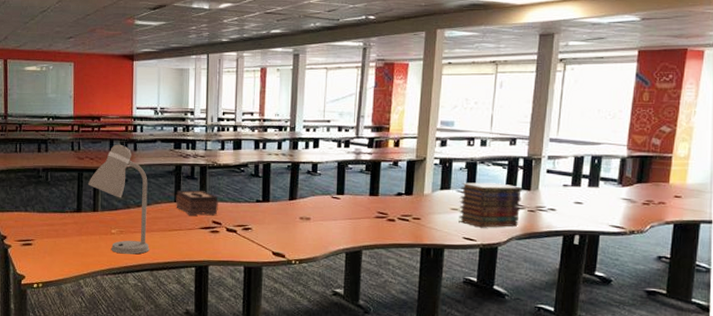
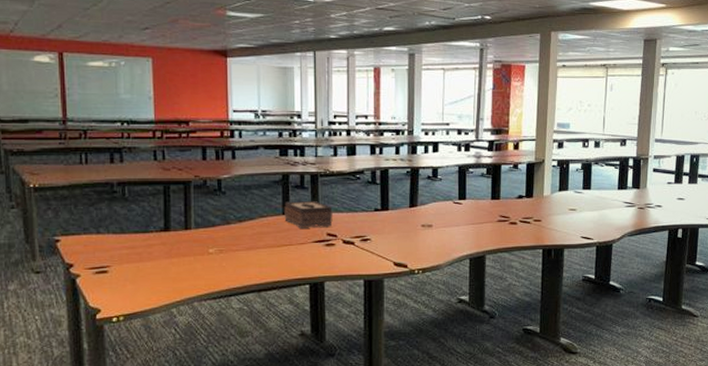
desk lamp: present [87,144,149,254] -> none [176,152,255,276]
book stack: present [459,182,522,228] -> none [576,183,632,226]

